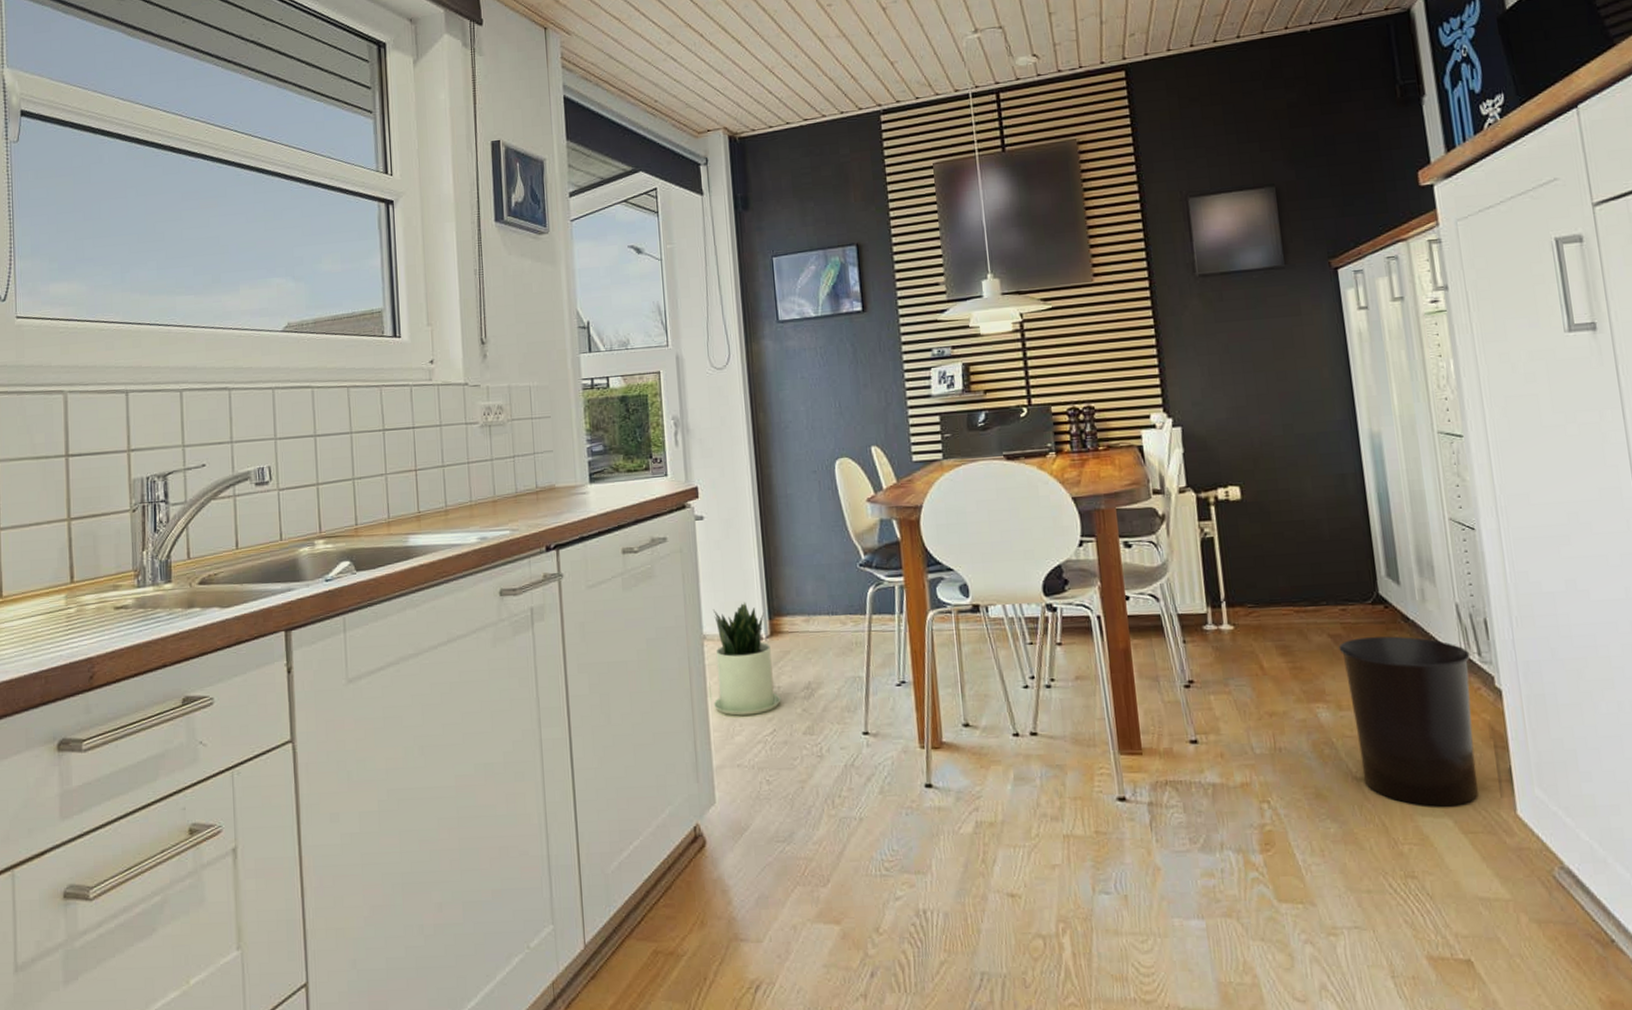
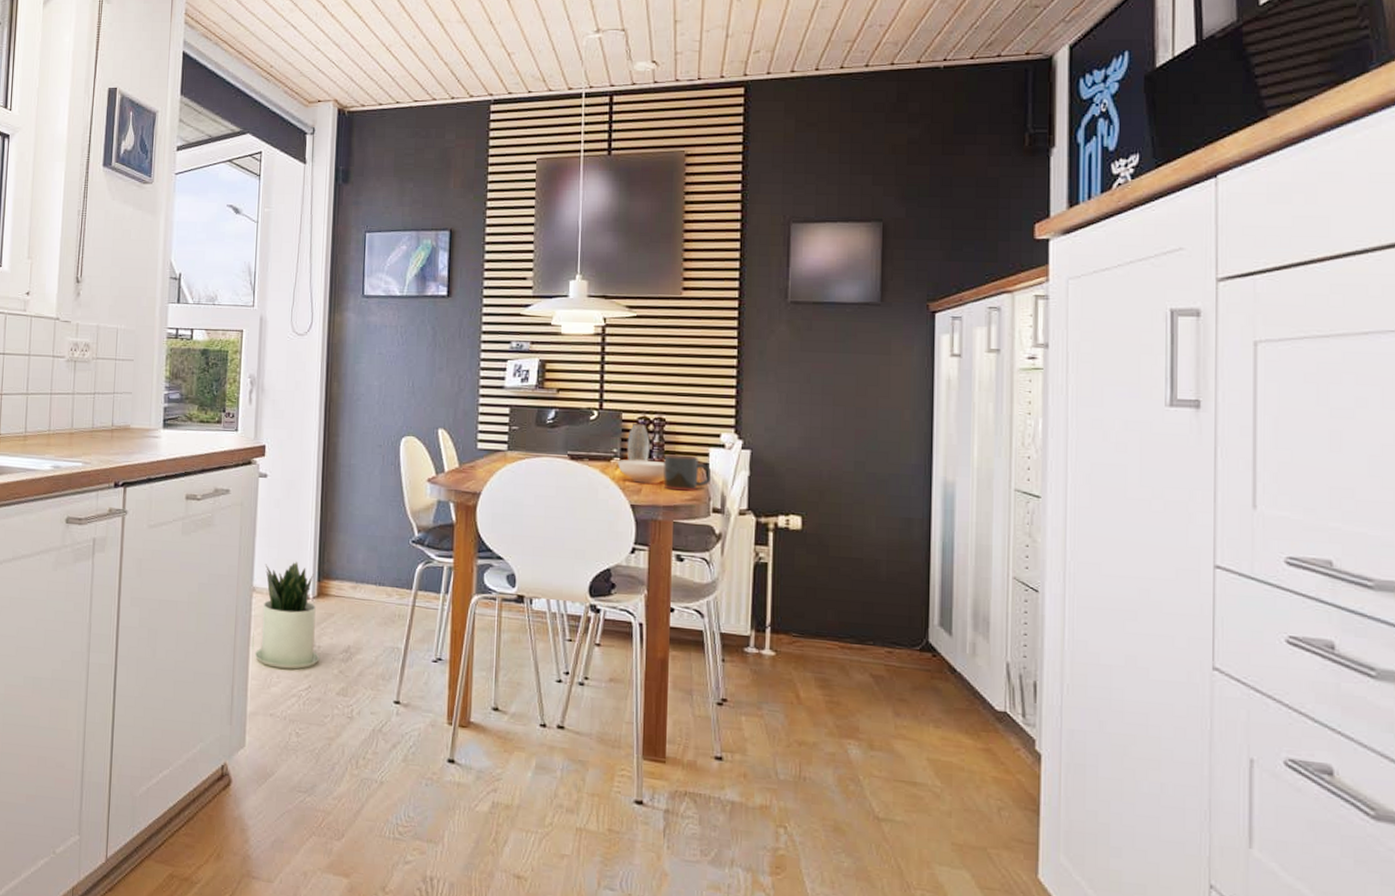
bowl: none [1052,450,1102,475] -> present [617,459,665,484]
vase: none [1059,414,1084,454] -> present [626,423,650,462]
mug: none [1098,440,1147,477] -> present [663,454,711,491]
waste bin: present [1338,636,1478,807] -> none [879,682,1014,861]

